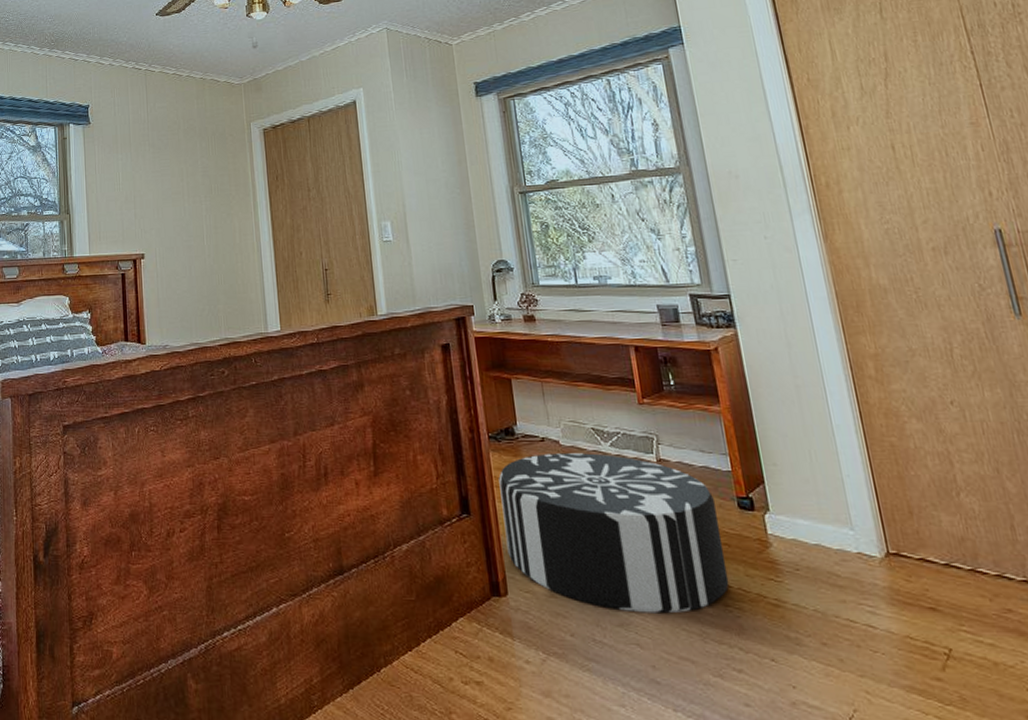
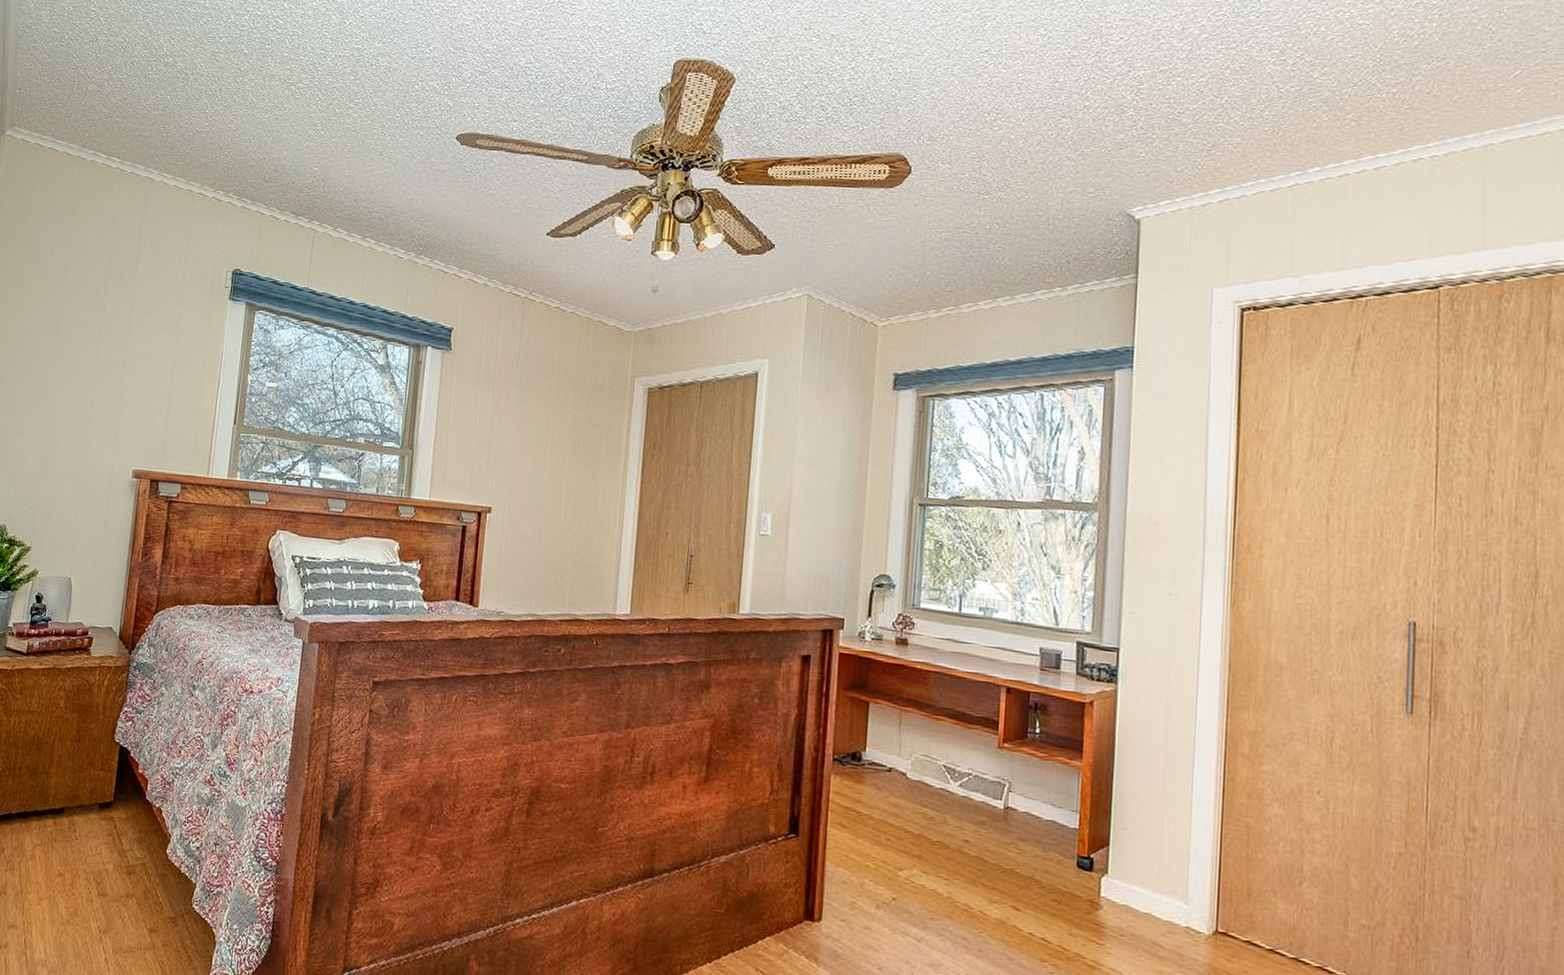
pouf: present [498,453,730,614] -> none [830,784,1054,962]

